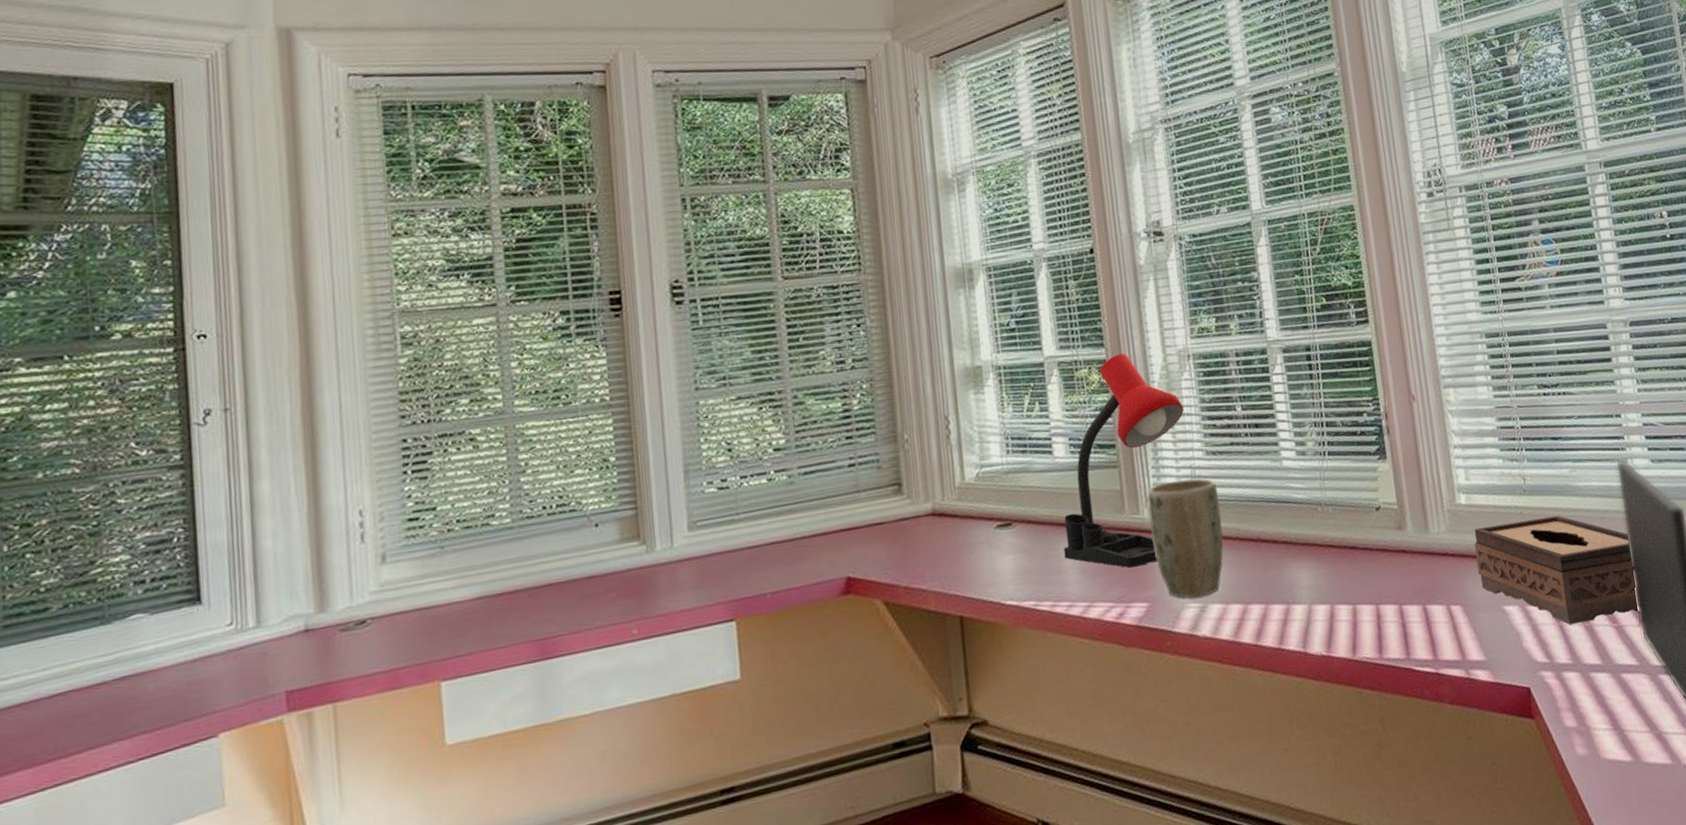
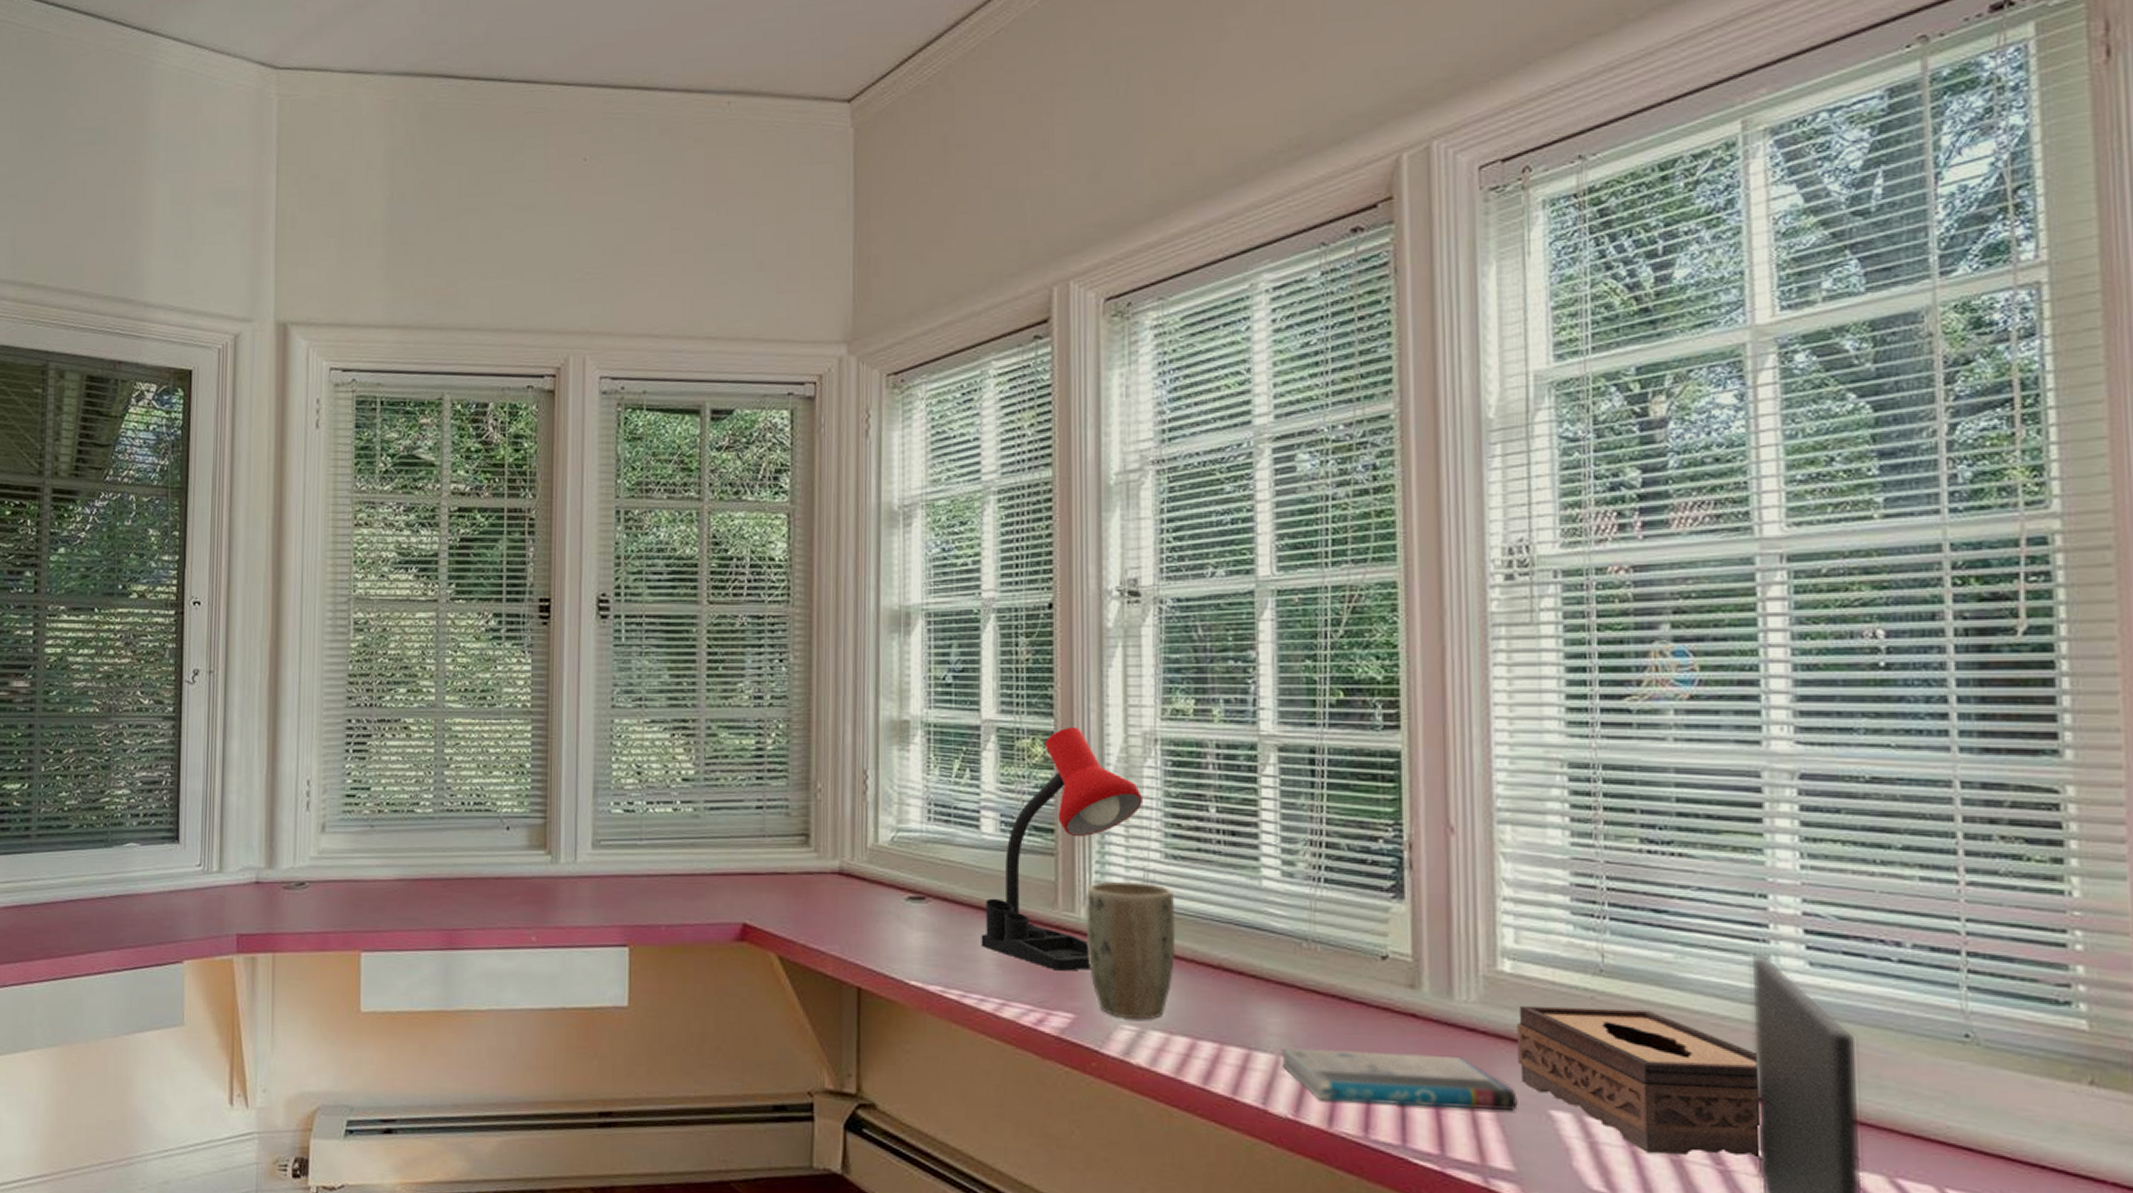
book: none [1313,577,1482,635] -> present [1283,1047,1518,1110]

